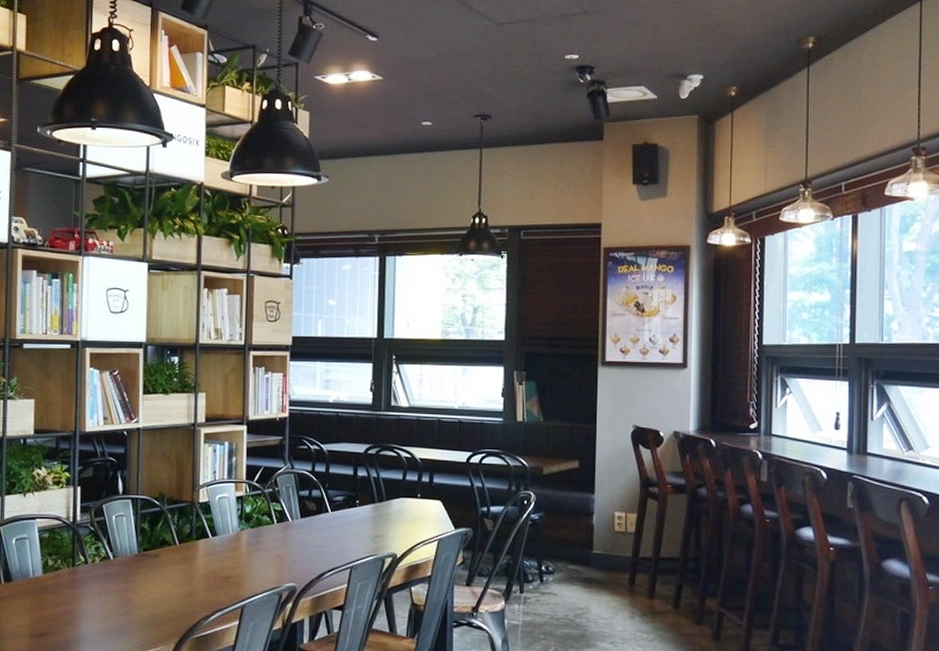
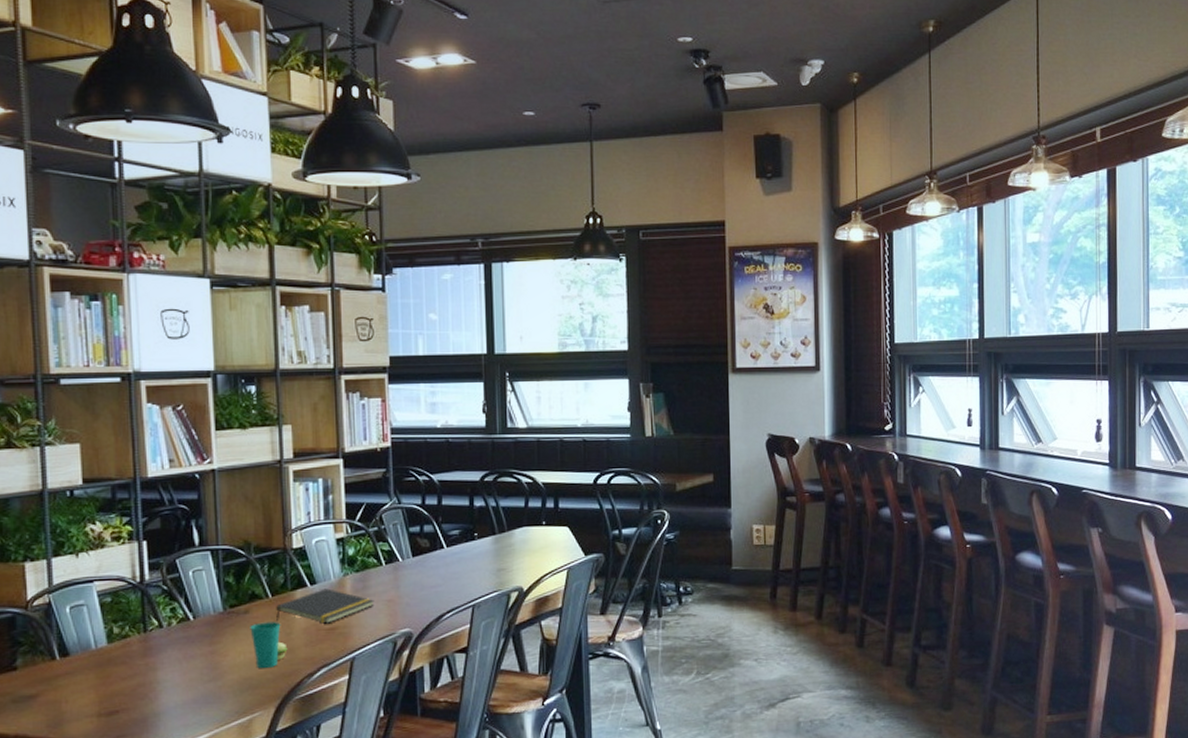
cup: none [159,566,189,608] -> present [250,622,288,669]
notepad: none [181,540,265,572] -> present [276,588,374,624]

